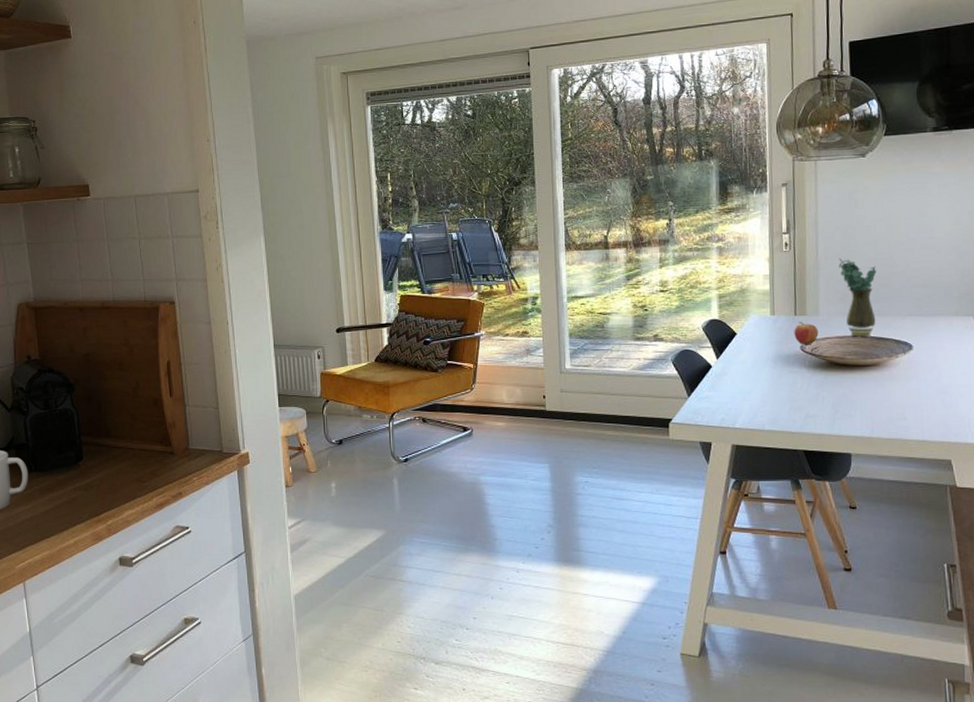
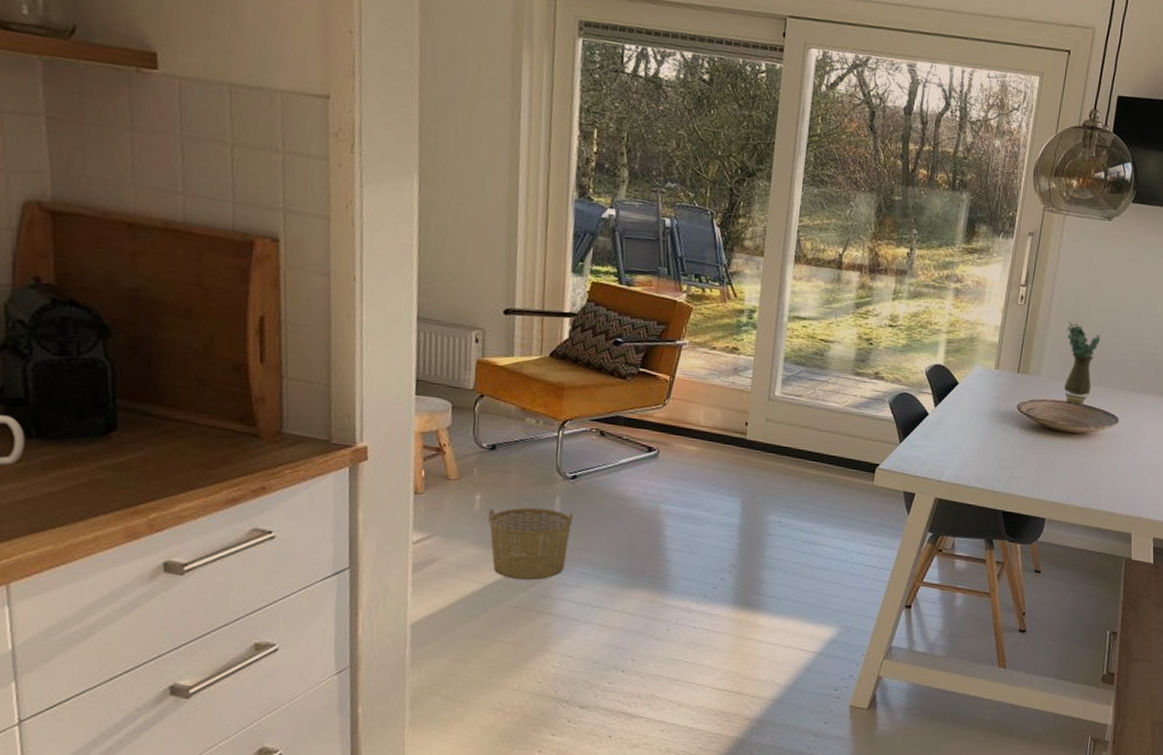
basket: none [343,489,409,552] -> present [488,507,573,580]
fruit: present [794,322,819,344] -> none [1013,380,1037,405]

